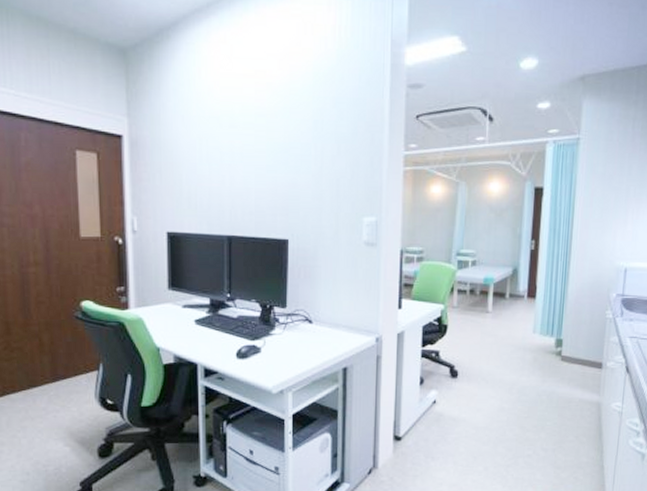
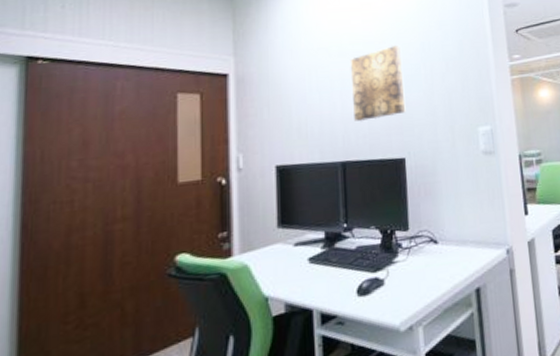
wall art: none [240,120,293,199] -> present [349,45,406,122]

